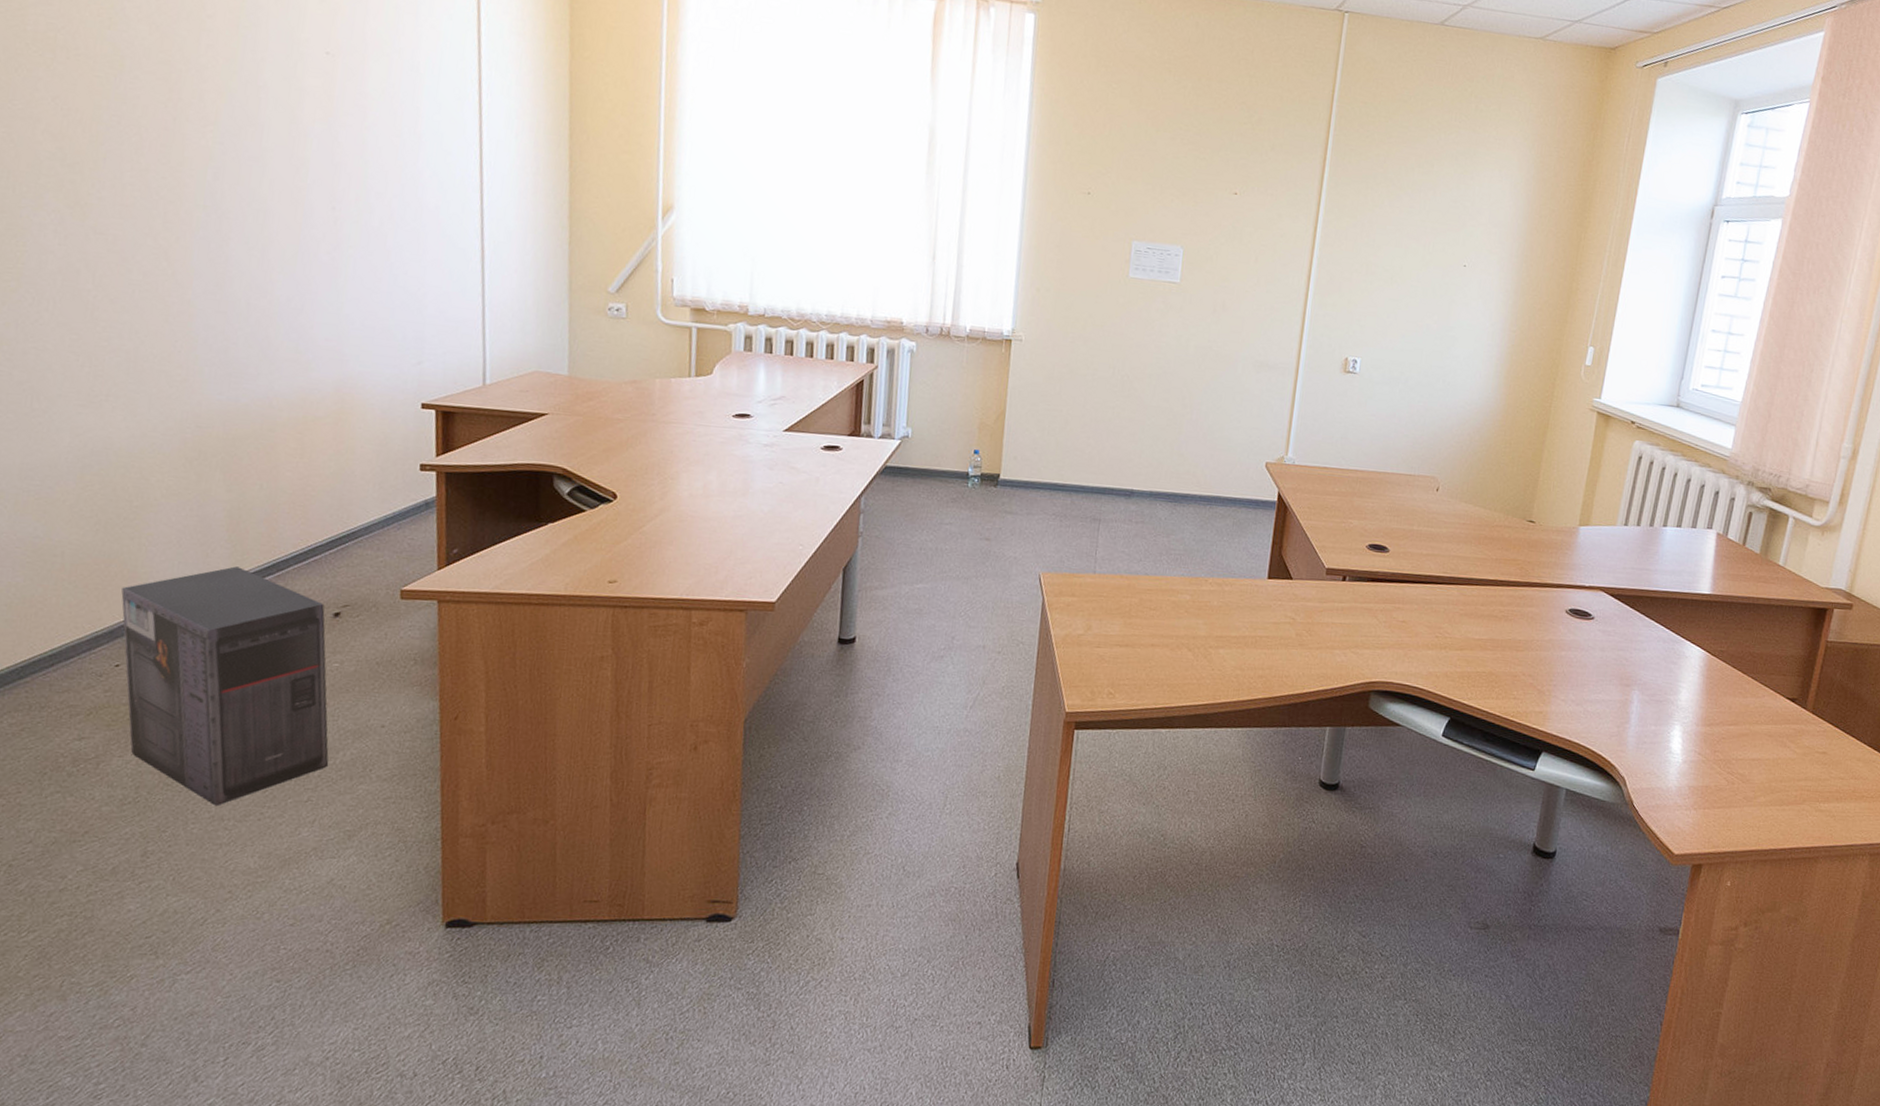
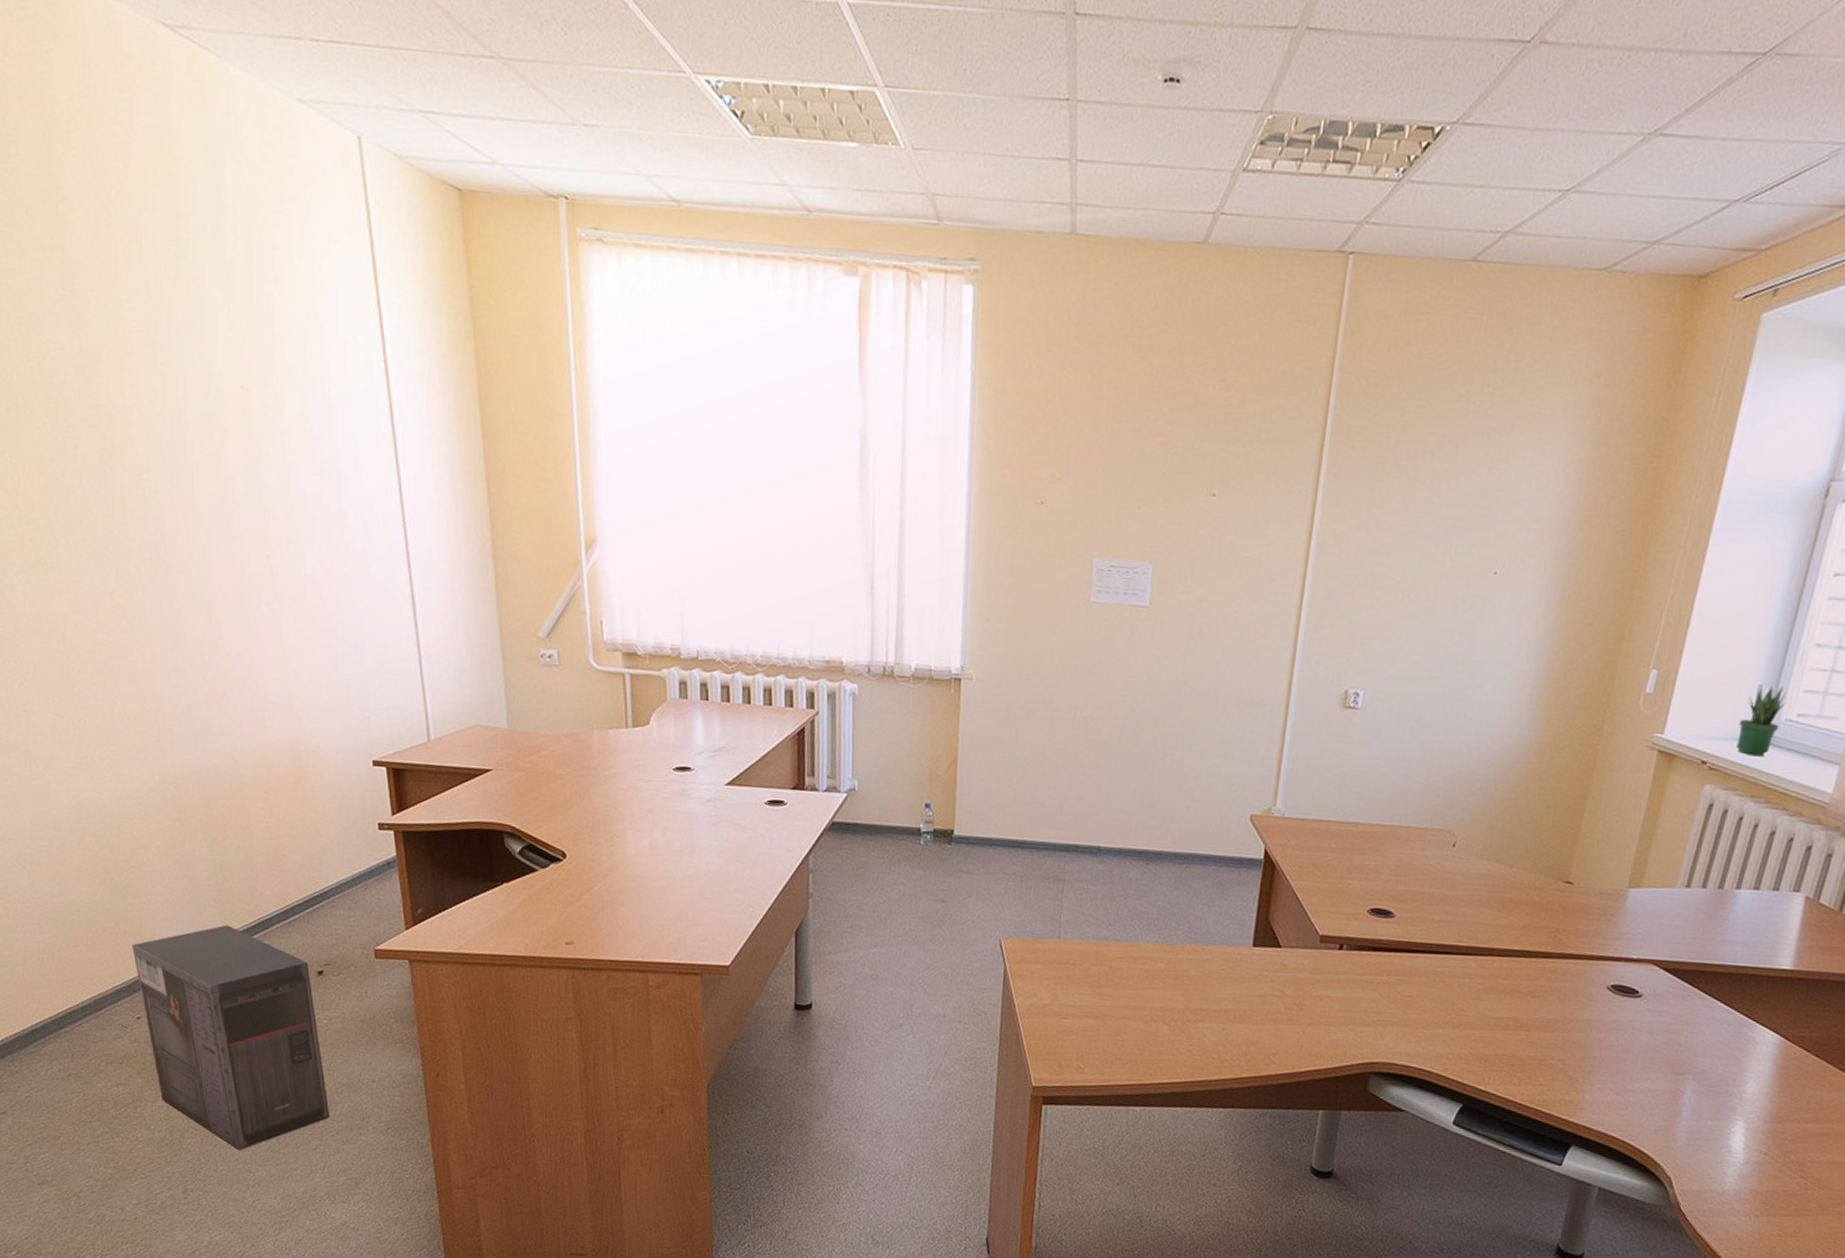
planter: none [1657,360,1693,419] -> present [1736,684,1787,757]

